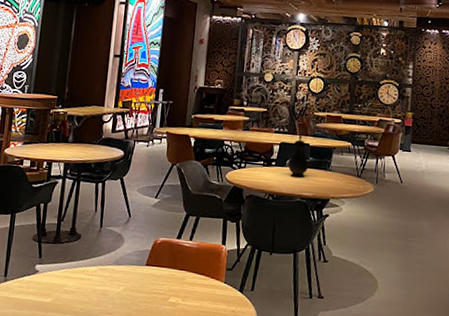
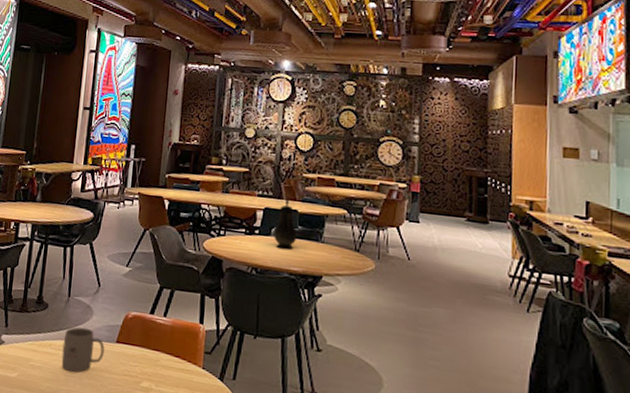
mug: none [94,254,135,294] -> present [61,327,105,373]

